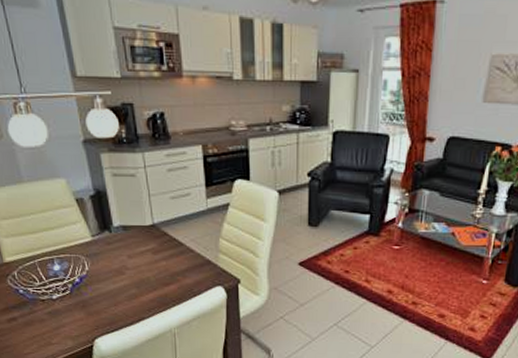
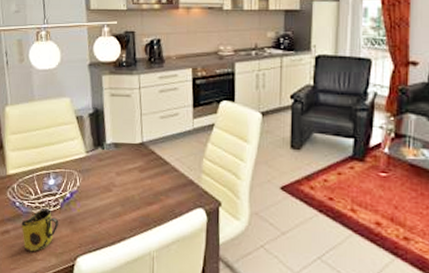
mug: none [28,293,71,337] -> present [21,208,59,252]

